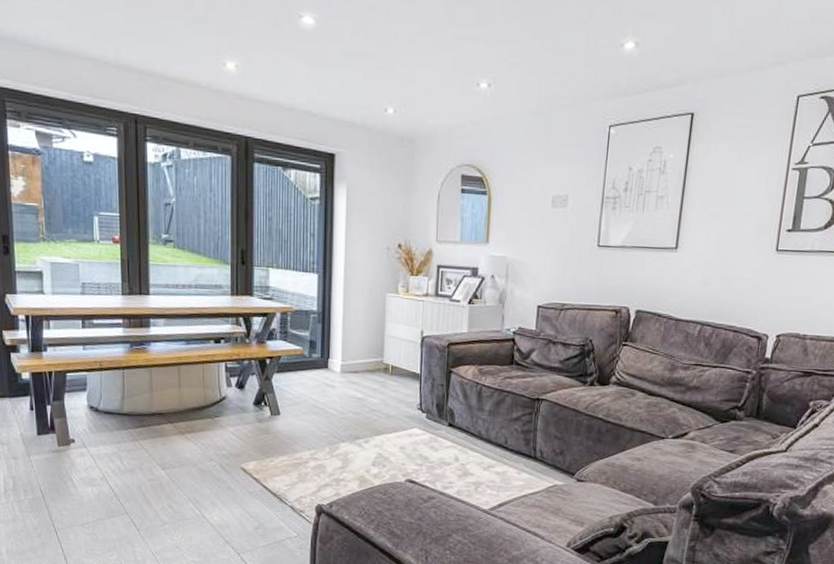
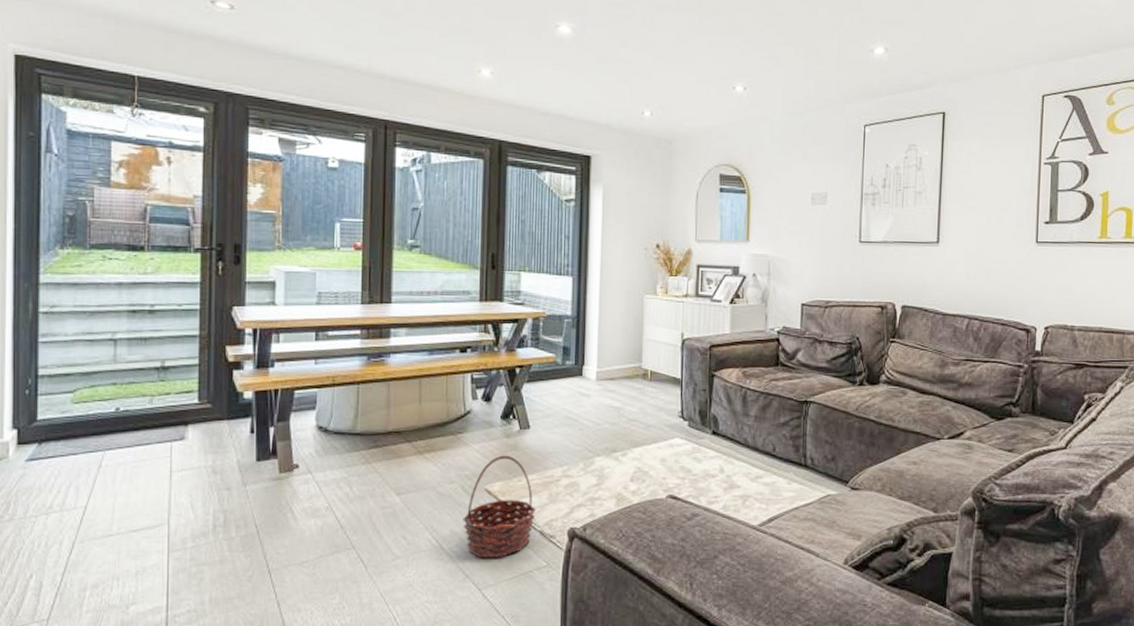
basket: none [222,438,287,528] -> present [462,455,536,558]

